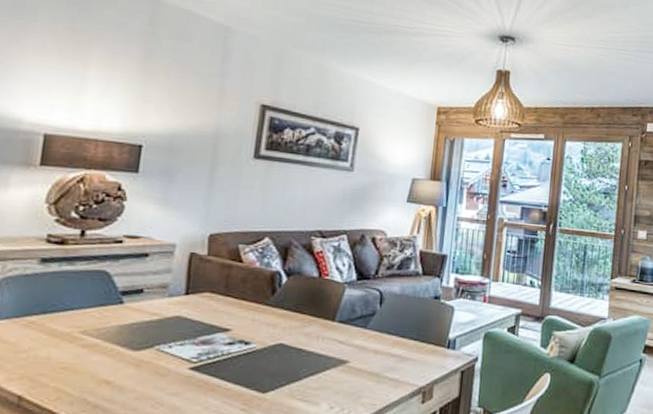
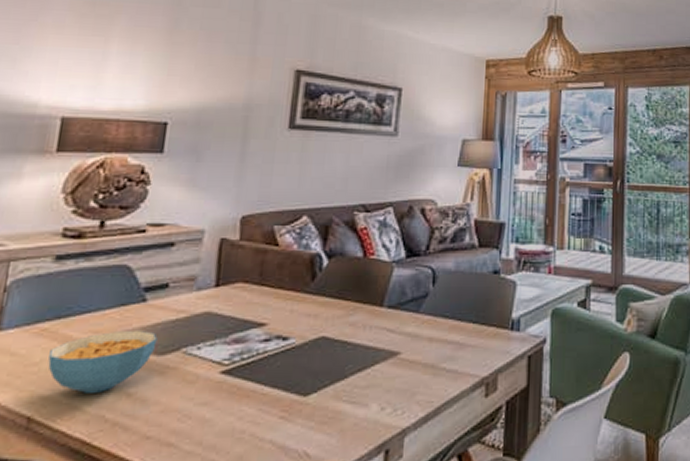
cereal bowl: none [36,328,133,379] -> present [48,331,158,393]

